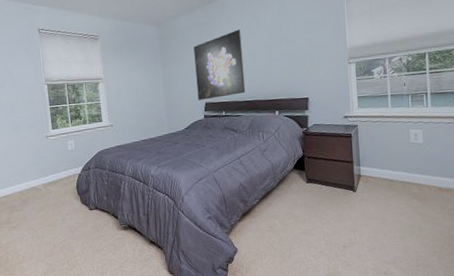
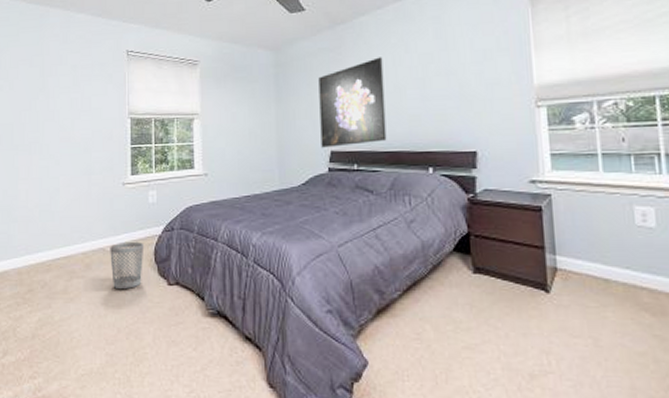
wastebasket: none [41,180,69,216] -> present [110,242,145,289]

